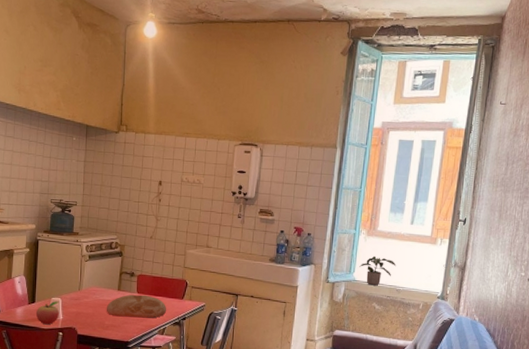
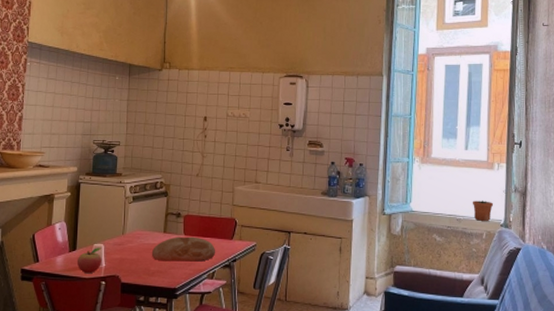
potted plant: present [359,255,396,286] -> none [416,184,454,216]
planter: none [412,273,433,293] -> present [472,201,494,221]

